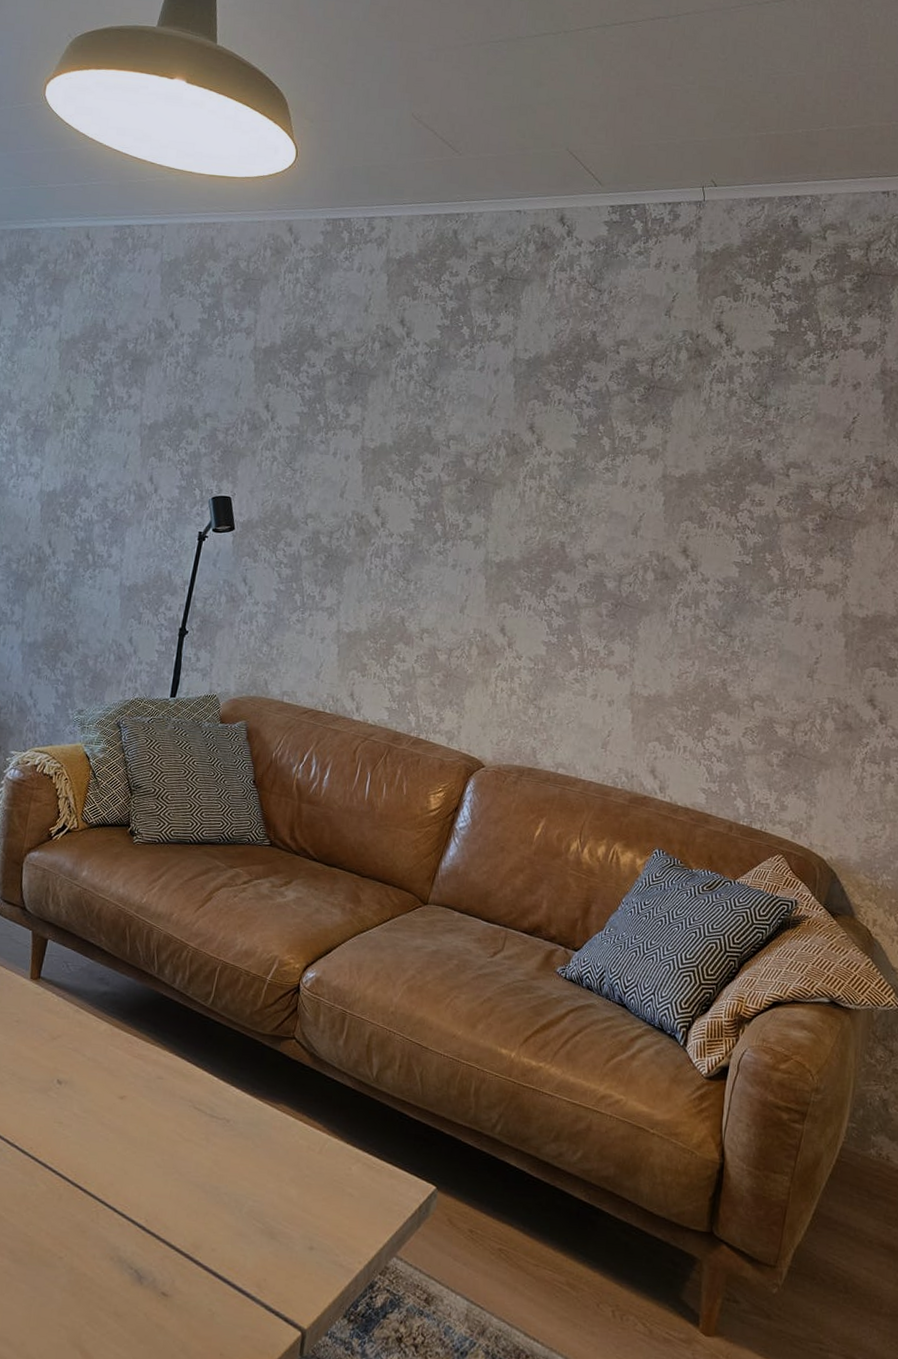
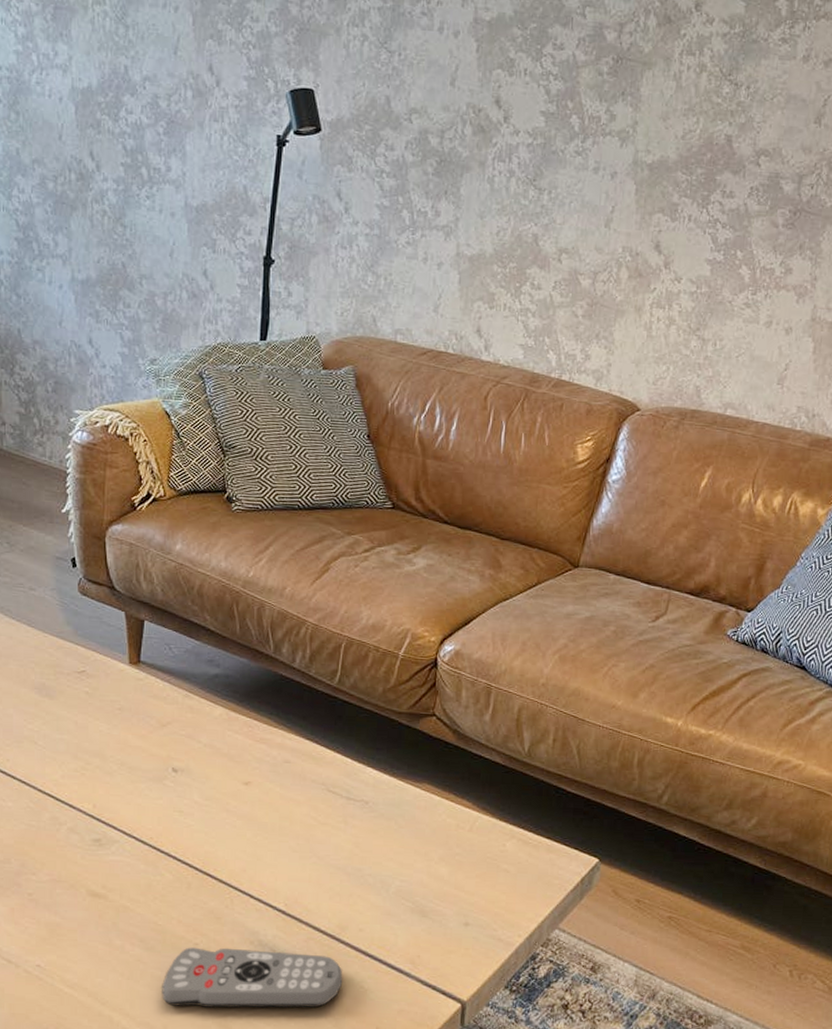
remote control: none [23,1260,193,1330] -> present [162,947,343,1008]

